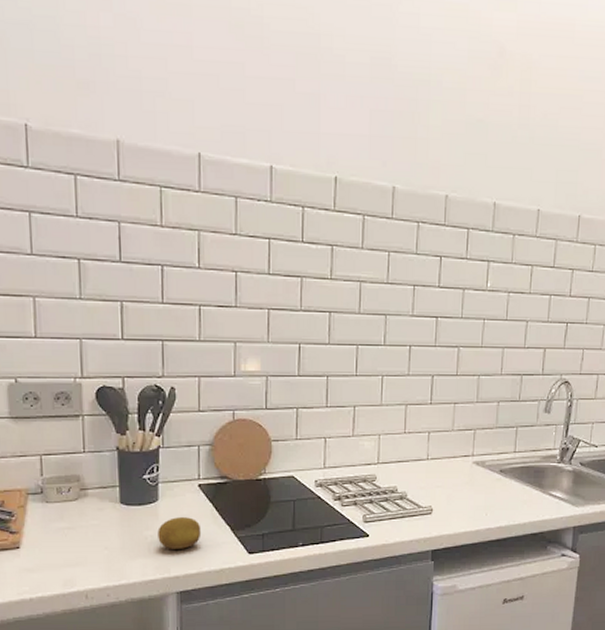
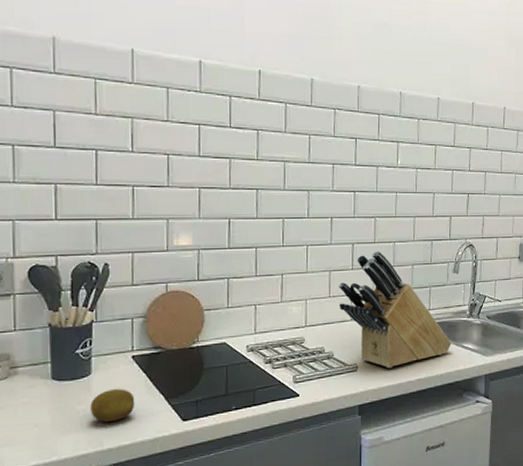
knife block: none [414,384,538,513] -> present [338,251,452,369]

